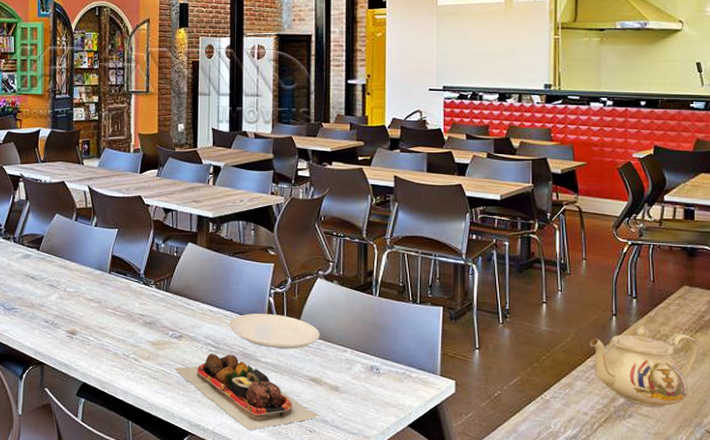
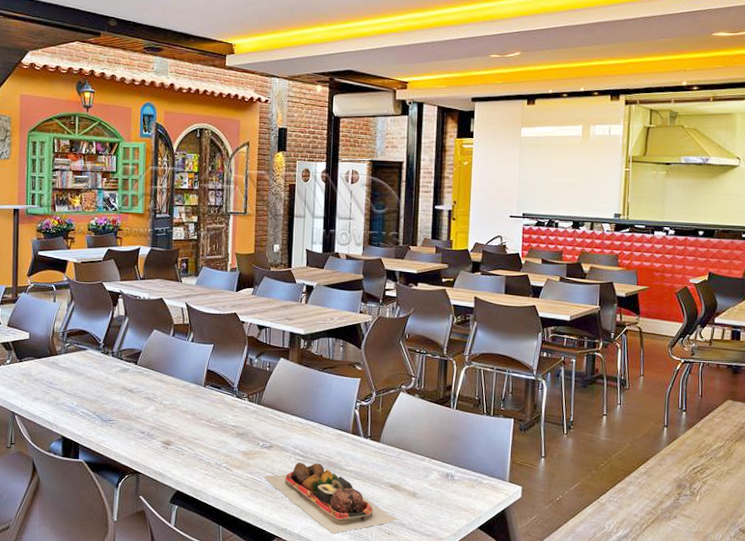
plate: present [229,313,320,349] -> none [316,424,401,458]
teapot: present [589,325,698,408] -> none [642,435,737,510]

